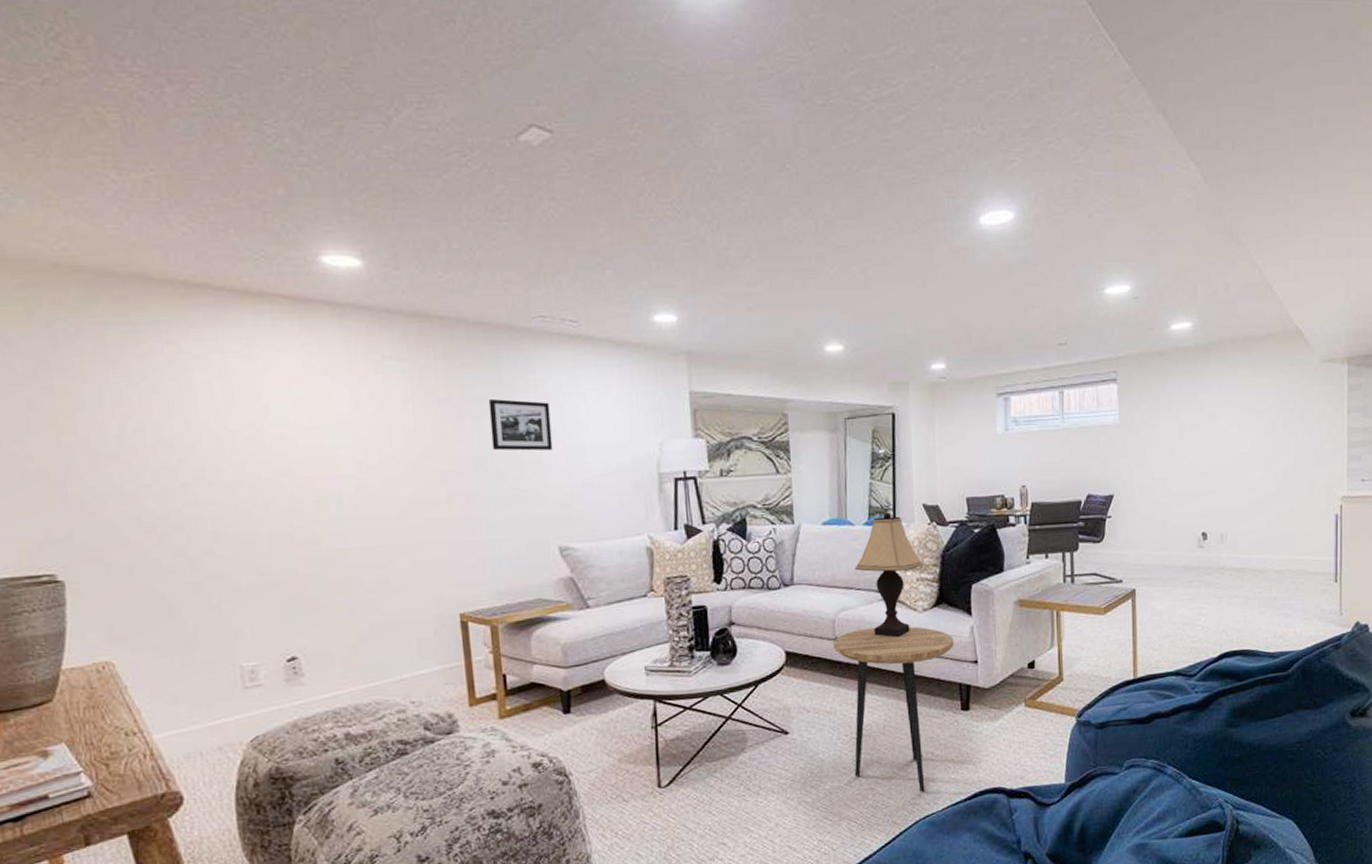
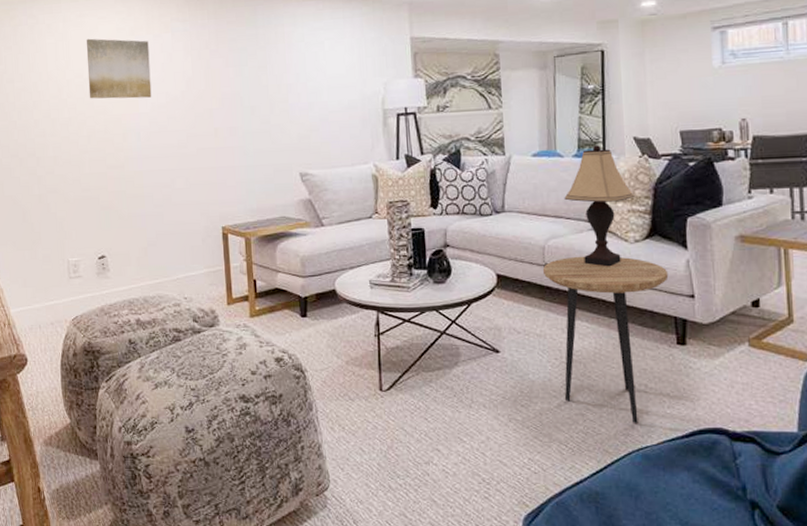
wall art: none [258,376,358,457] -> present [86,38,152,99]
picture frame: present [488,399,553,451] -> none [247,49,296,92]

